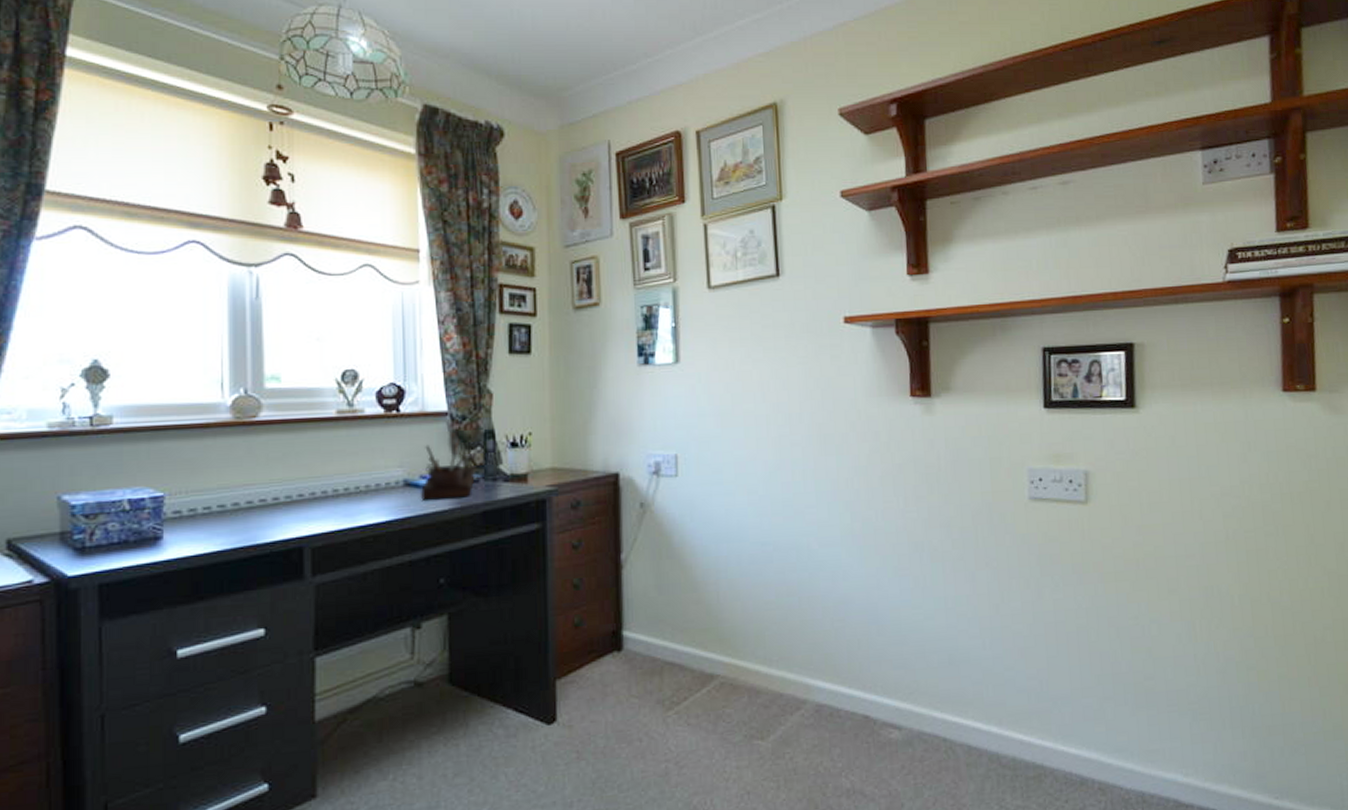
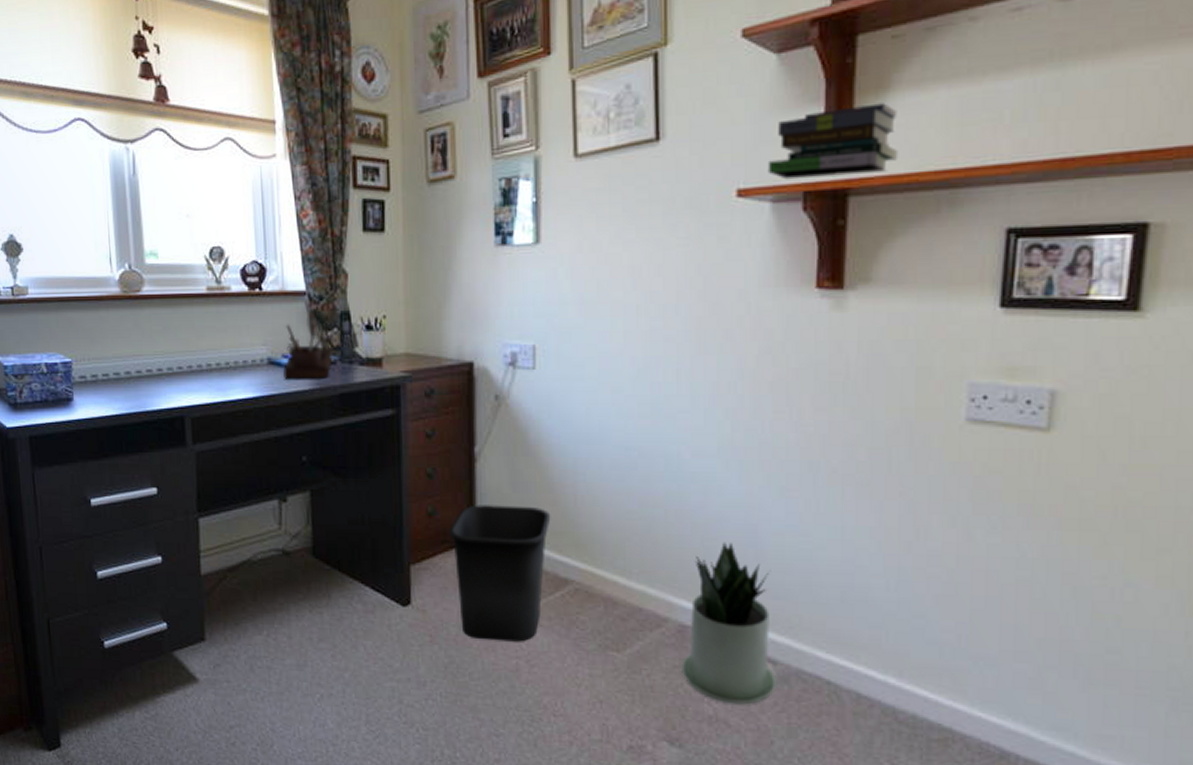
waste bin: none [596,607,696,748] -> present [449,505,551,642]
planter: none [820,621,902,775] -> present [682,542,776,705]
books: none [866,252,963,310] -> present [767,103,899,180]

